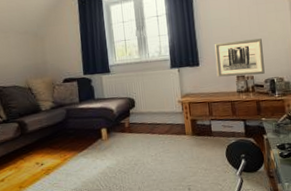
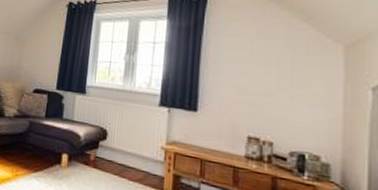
wall art: present [214,38,265,77] -> none [219,89,293,145]

